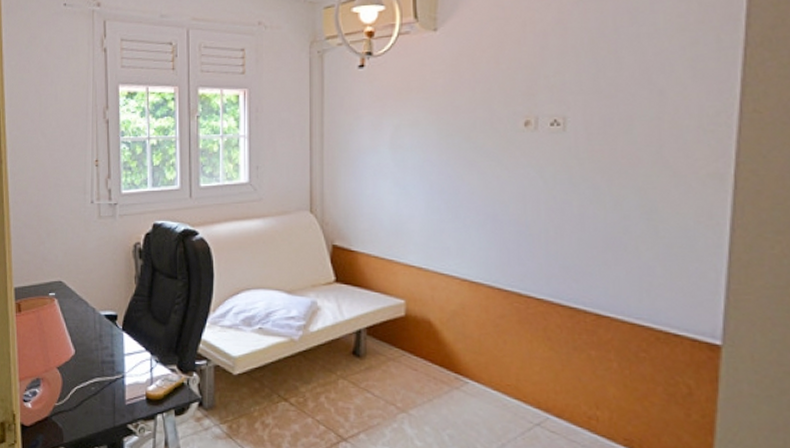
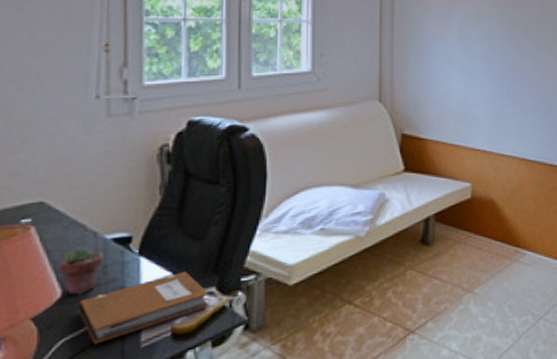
potted succulent: none [72,317,100,355] -> present [58,245,104,295]
notebook: none [85,349,173,396] -> present [79,272,210,345]

